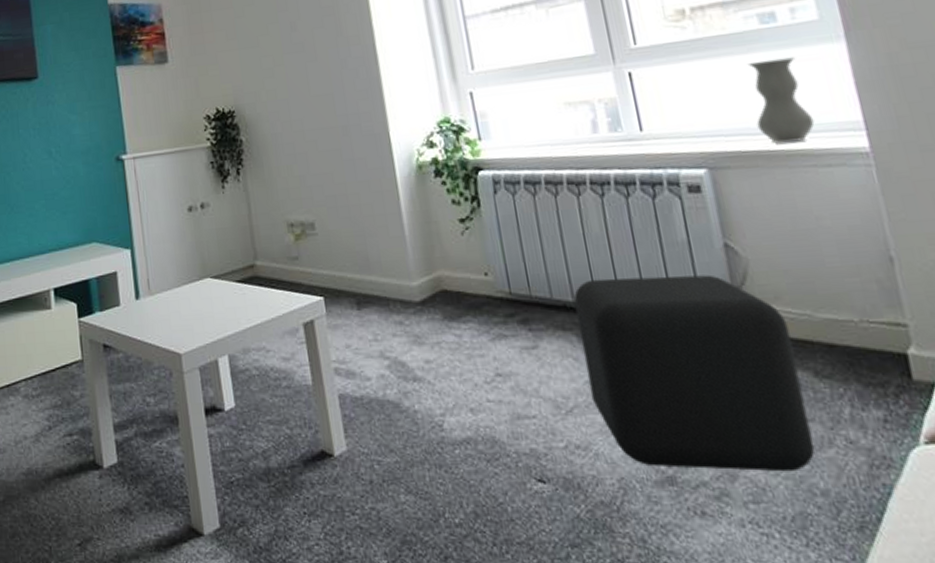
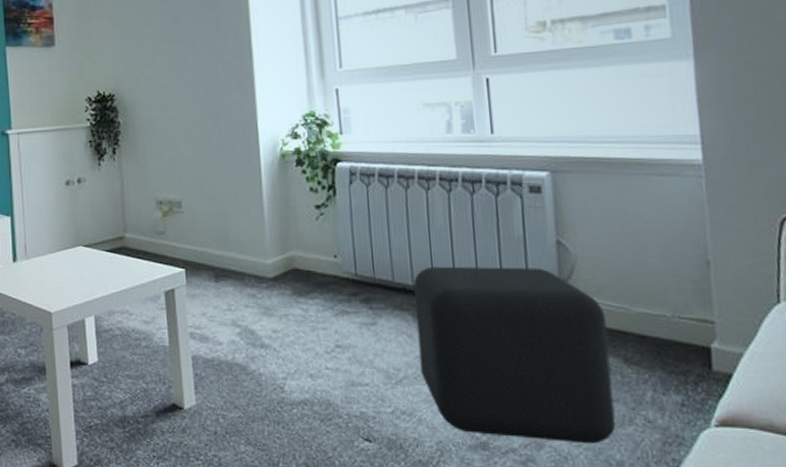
vase: present [747,57,815,144] -> none [598,72,655,152]

